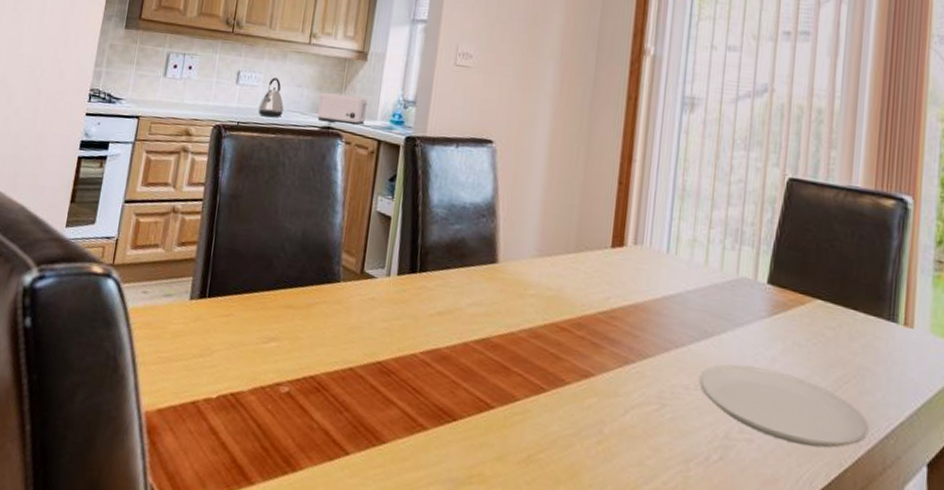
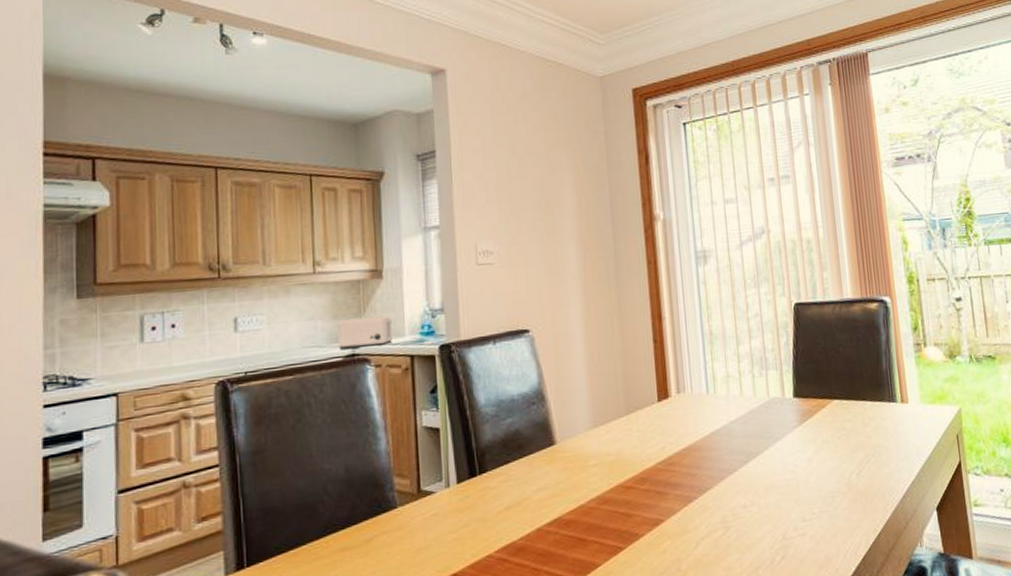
kettle: present [258,77,284,118] -> none [266,316,298,360]
plate: present [699,364,870,448] -> none [753,469,891,526]

